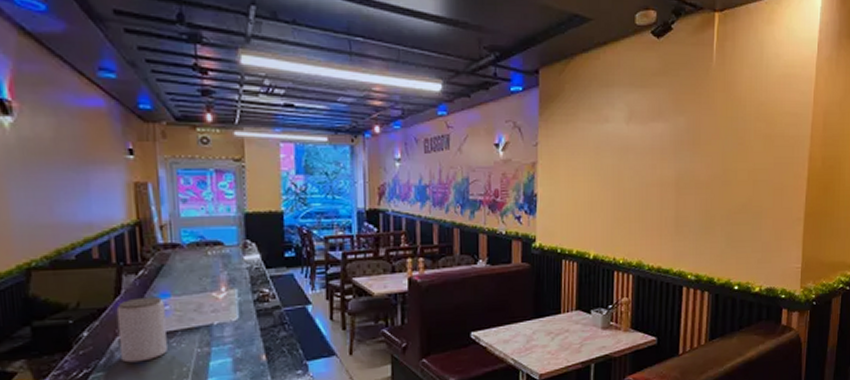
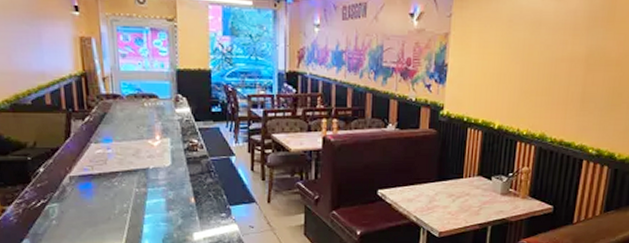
jar: present [116,296,168,363] -> none [66,141,110,197]

